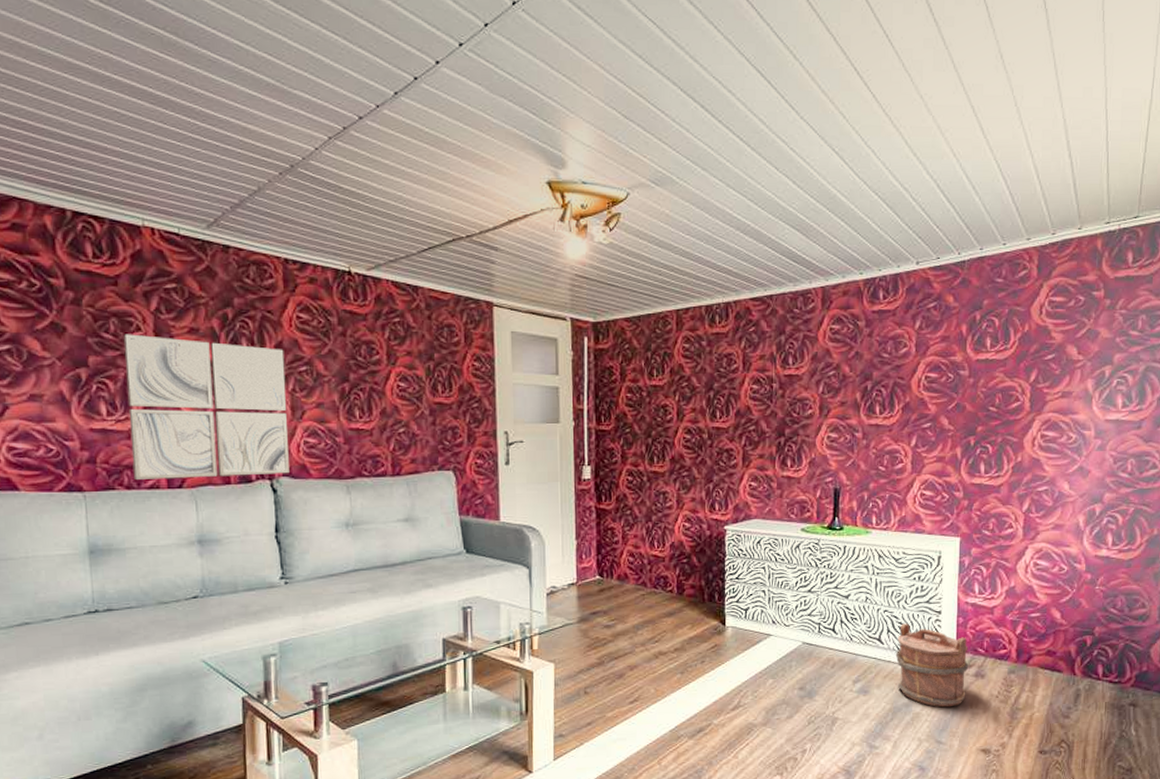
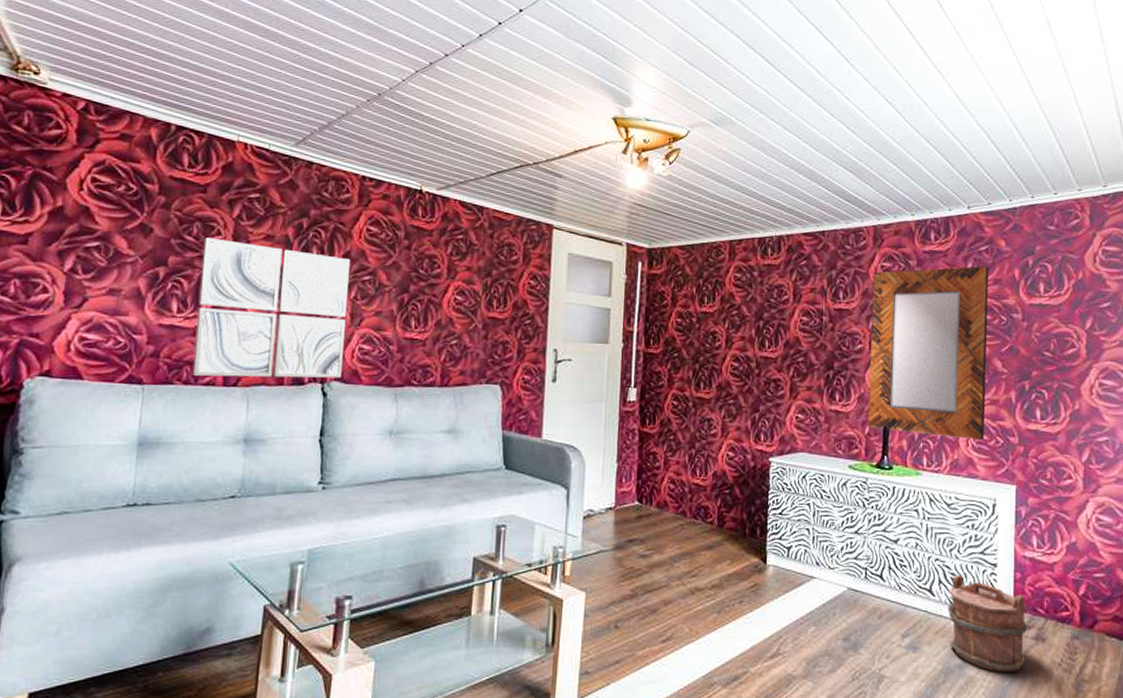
home mirror: none [819,324,937,497] -> present [868,266,989,441]

